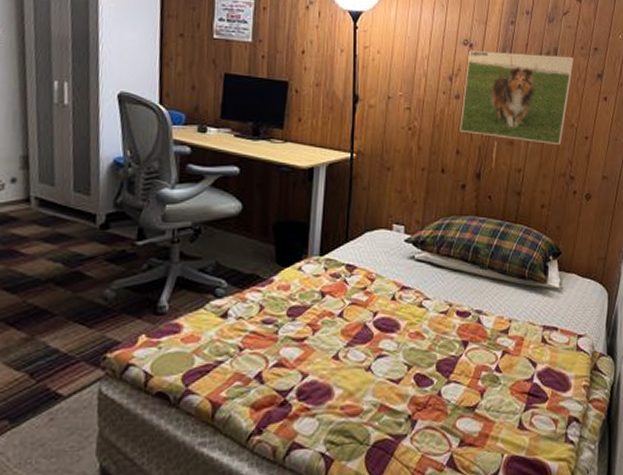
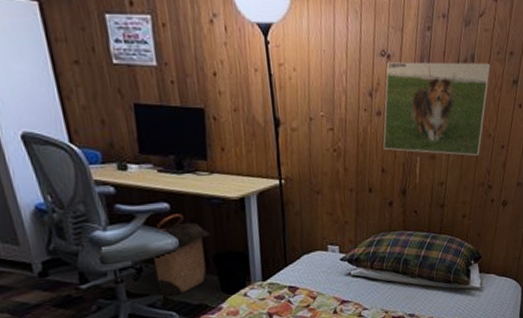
laundry hamper: none [212,178,275,262] -> present [153,214,211,296]

